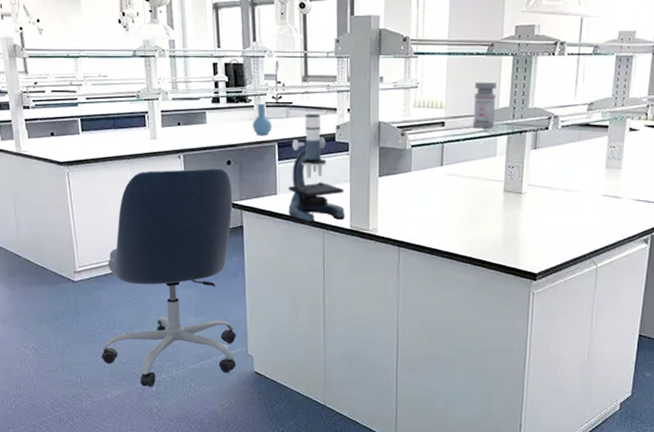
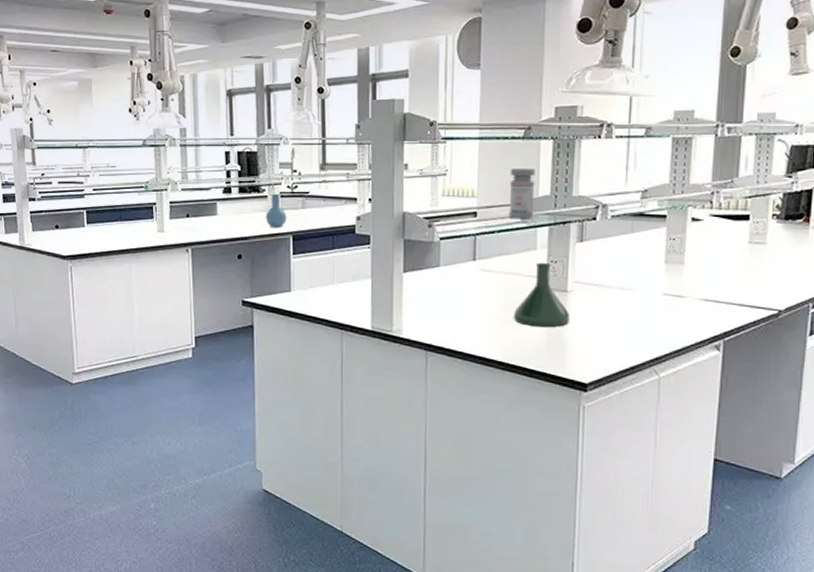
office chair: present [101,167,237,387] -> none [97,262,244,503]
microscope: present [288,114,345,224] -> none [303,204,365,324]
flask: none [475,167,523,225] -> present [514,262,569,327]

